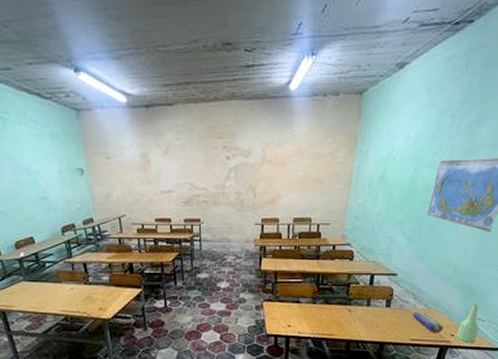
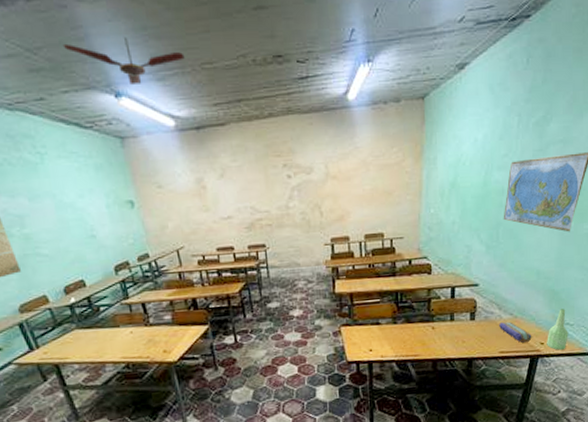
ceiling fan: none [31,16,141,61] -> present [62,36,185,85]

